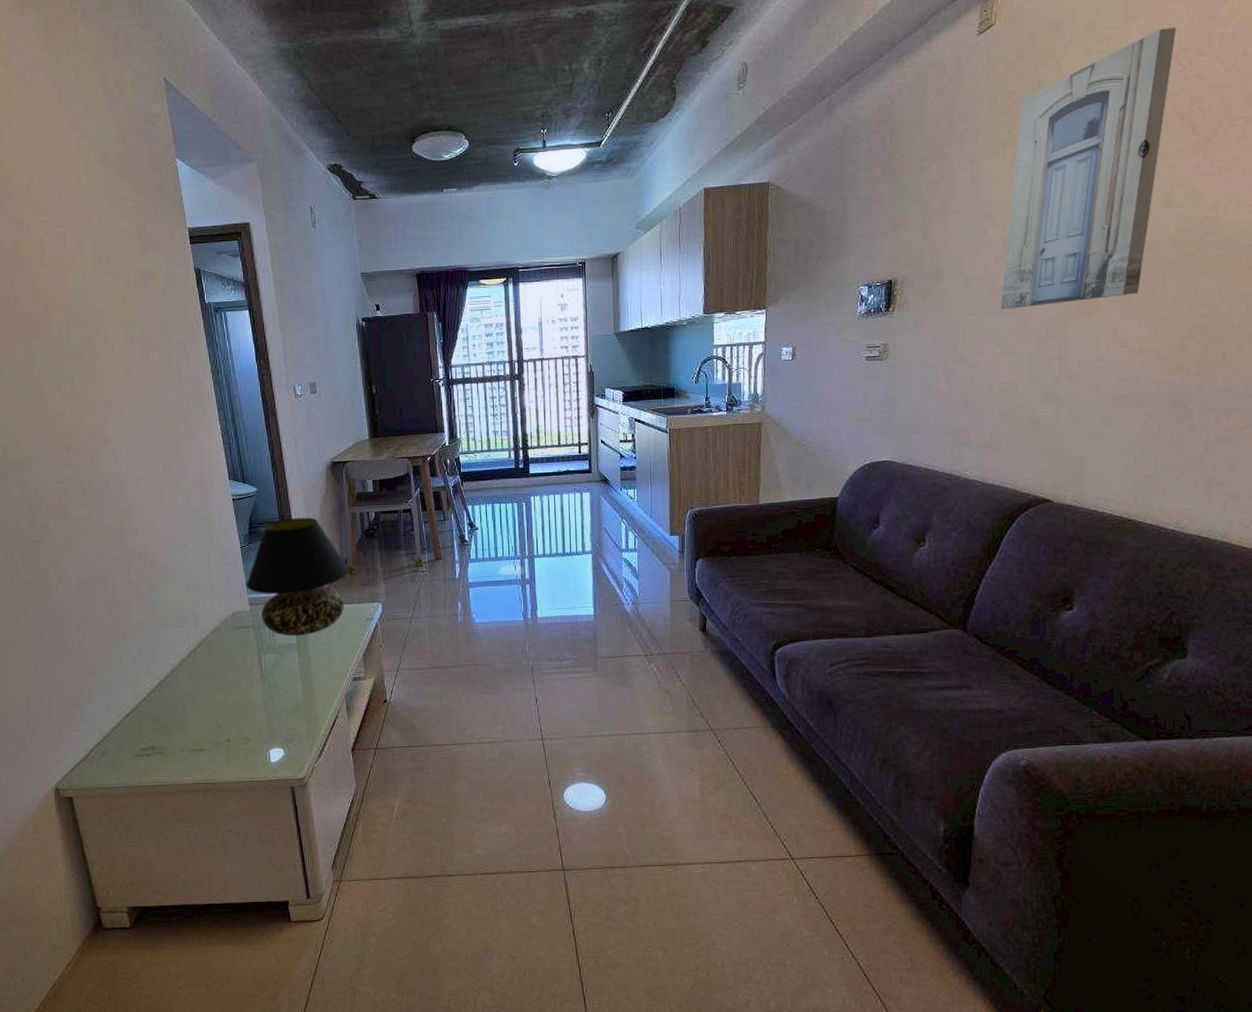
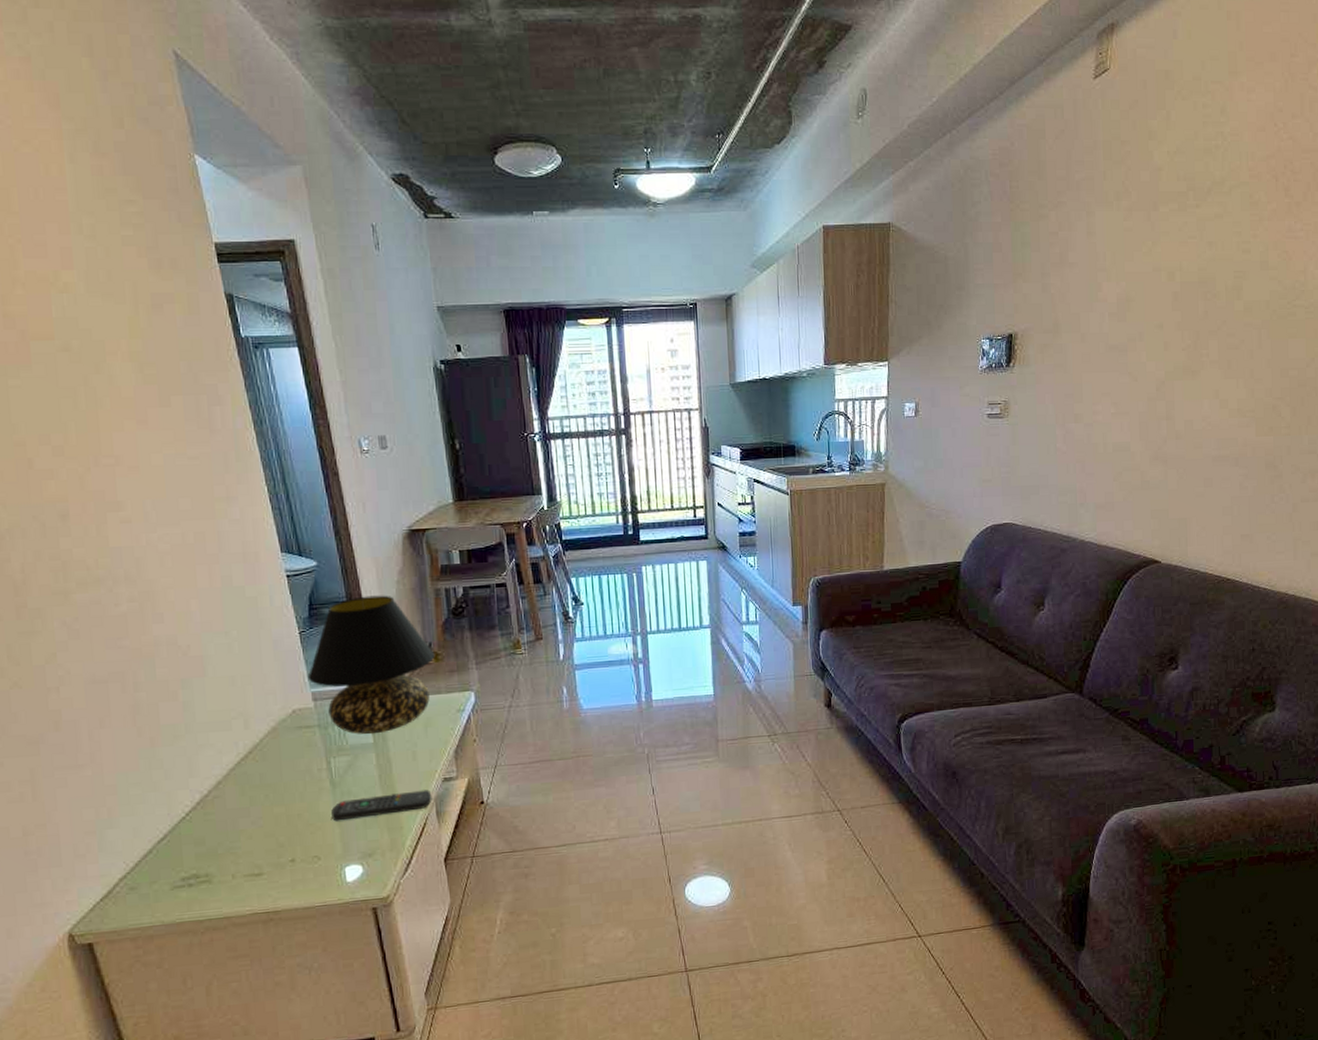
remote control: none [260,687,343,709] -> present [331,789,432,821]
wall art: present [1000,27,1177,309] -> none [1114,87,1273,367]

